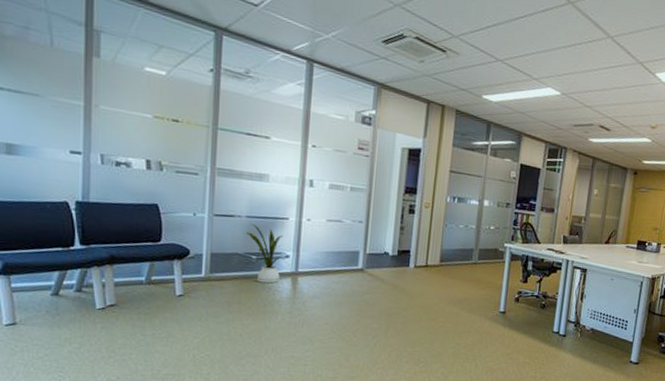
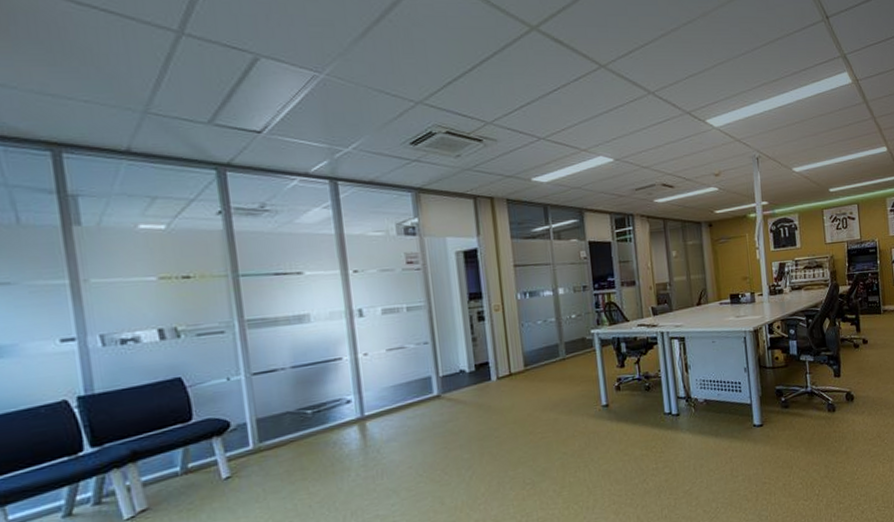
house plant: present [247,223,285,284] -> none [295,373,347,439]

